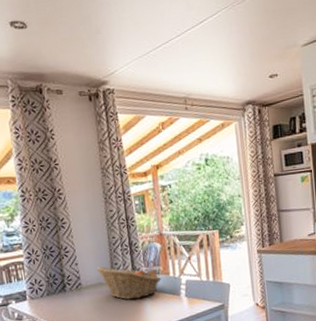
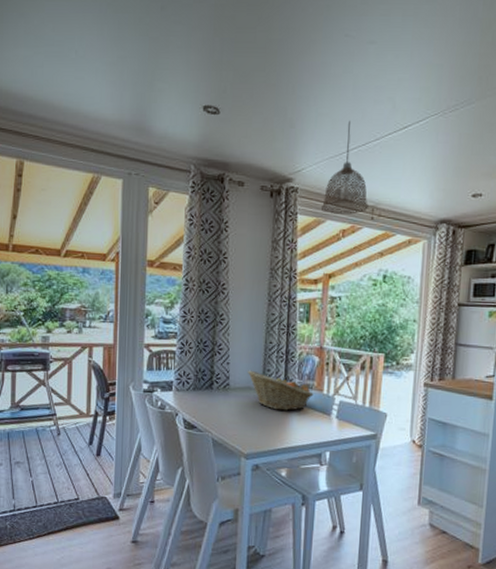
pendant lamp: none [138,21,181,109] -> present [320,120,368,215]

